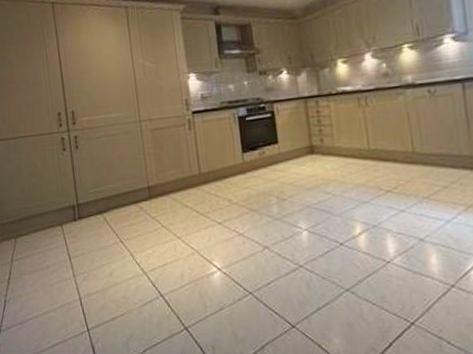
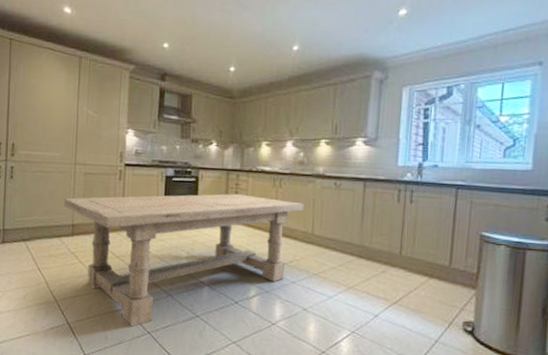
dining table: none [134,119,399,289] -> present [63,193,304,327]

